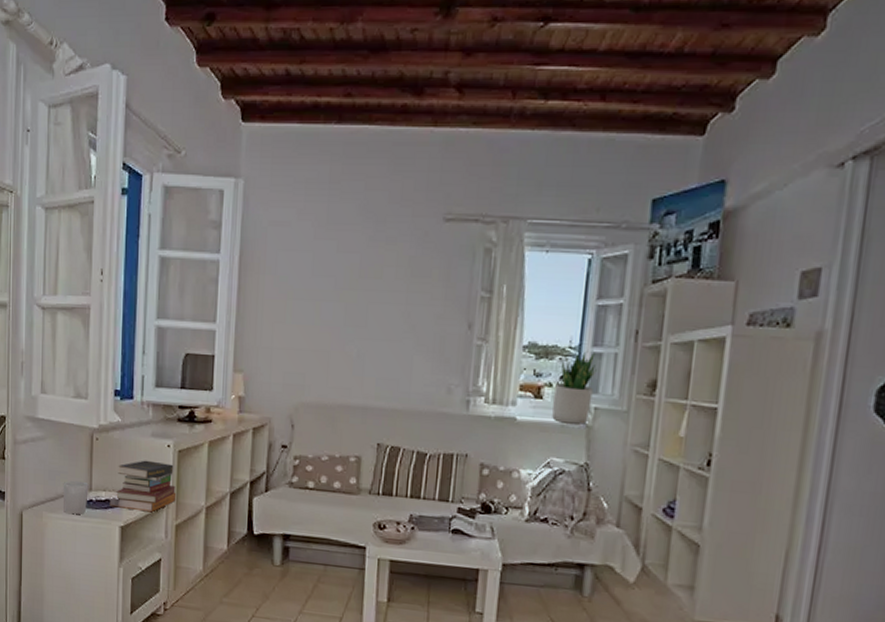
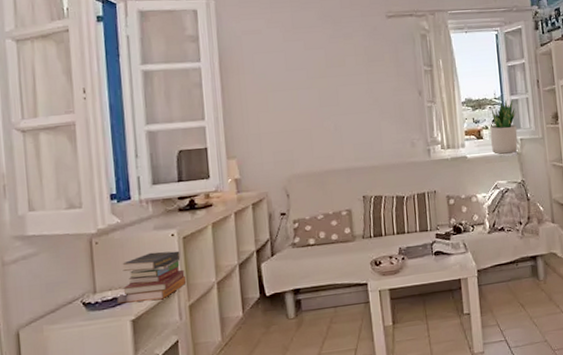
candle holder: present [63,480,90,515] -> none [63,285,94,322]

